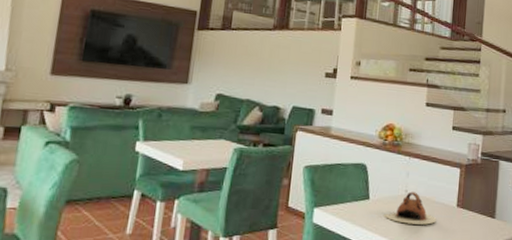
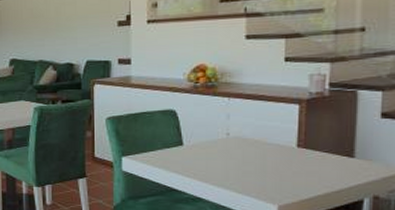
teapot: present [383,191,437,225] -> none [201,134,270,168]

